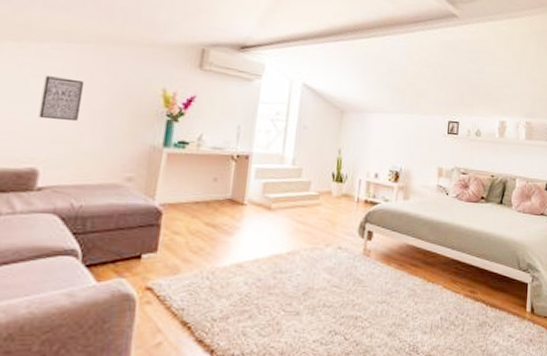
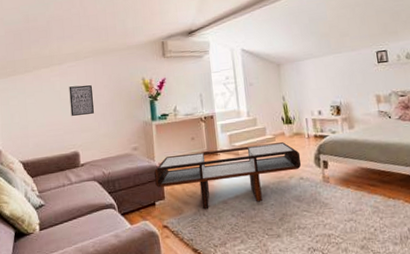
coffee table: none [148,196,344,270] -> present [154,142,302,209]

